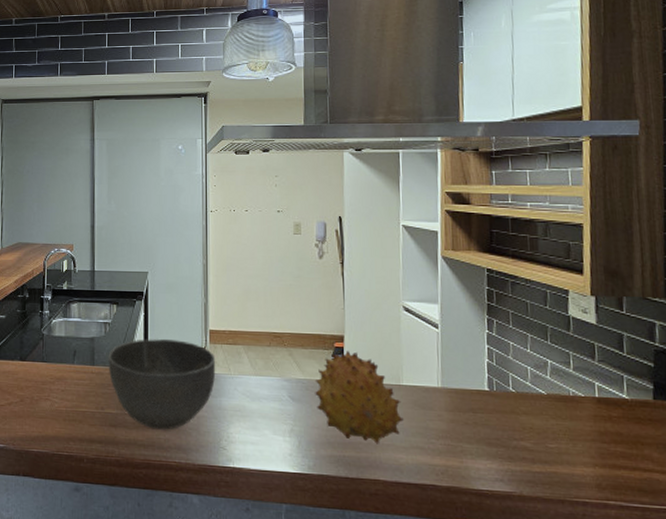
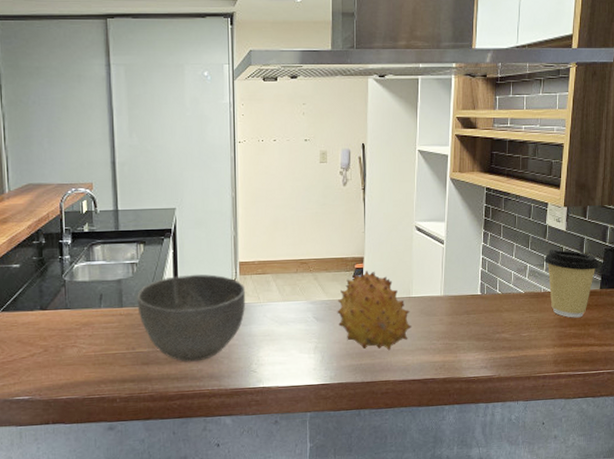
coffee cup: none [570,345,651,433] -> present [544,249,601,318]

